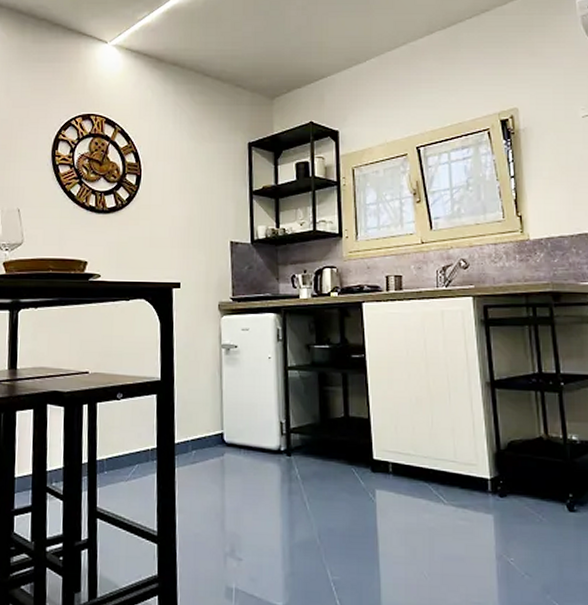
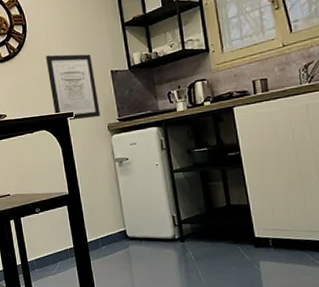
wall art: none [157,214,212,292] -> present [45,54,101,121]

